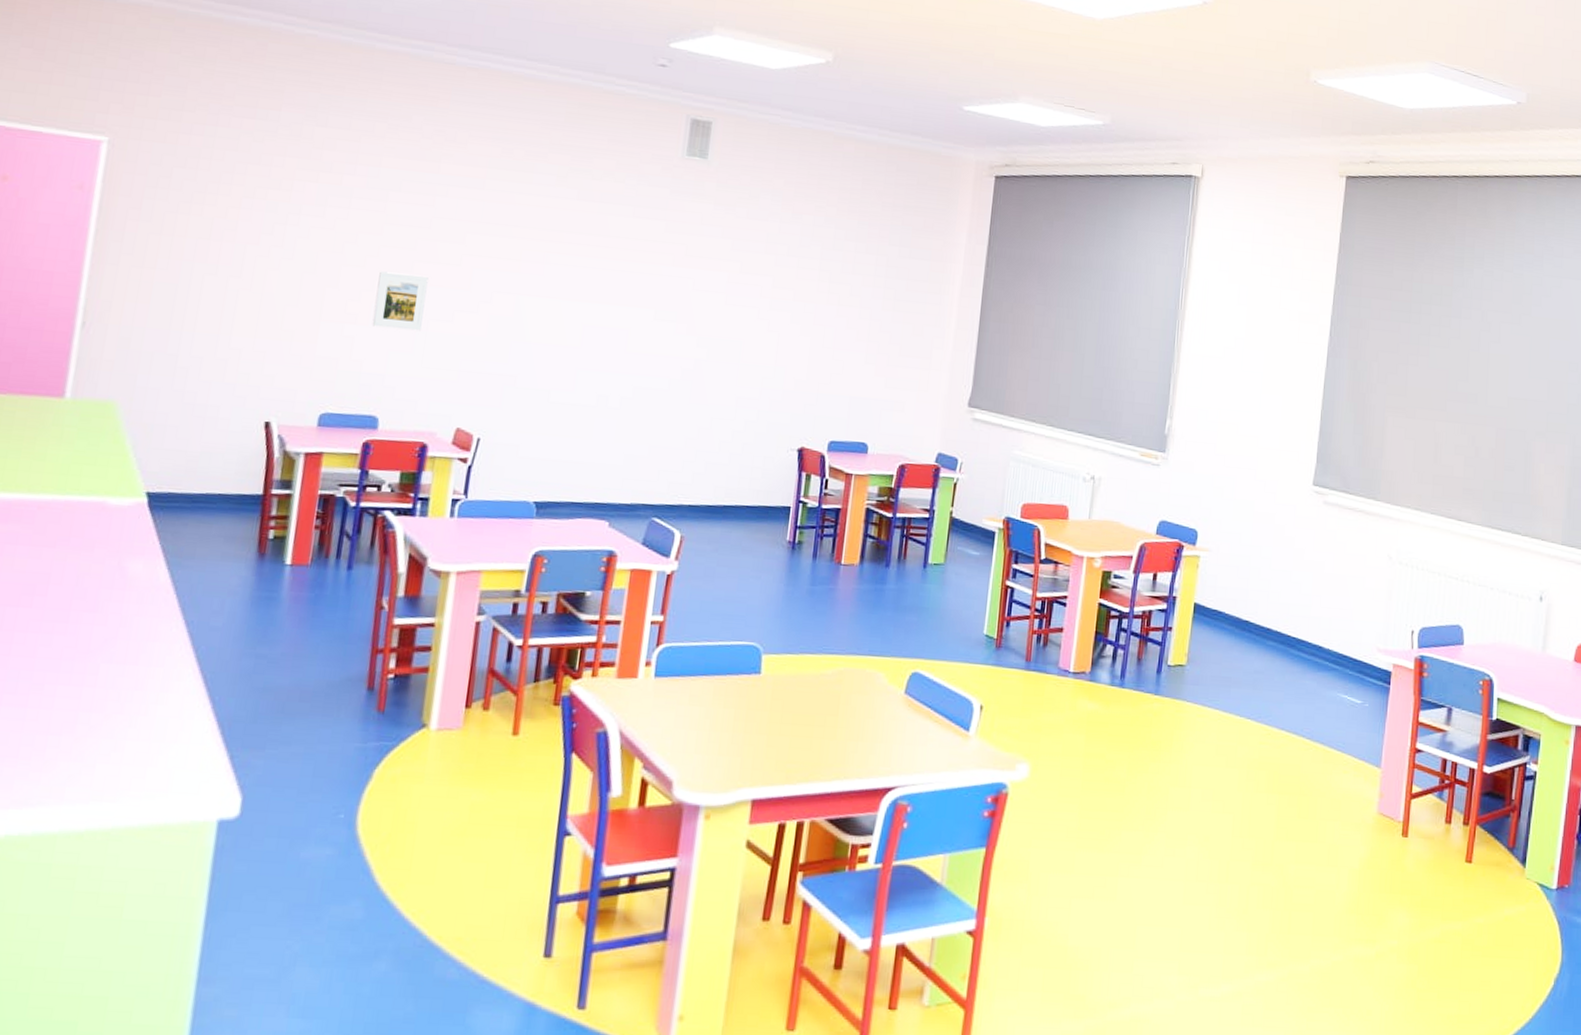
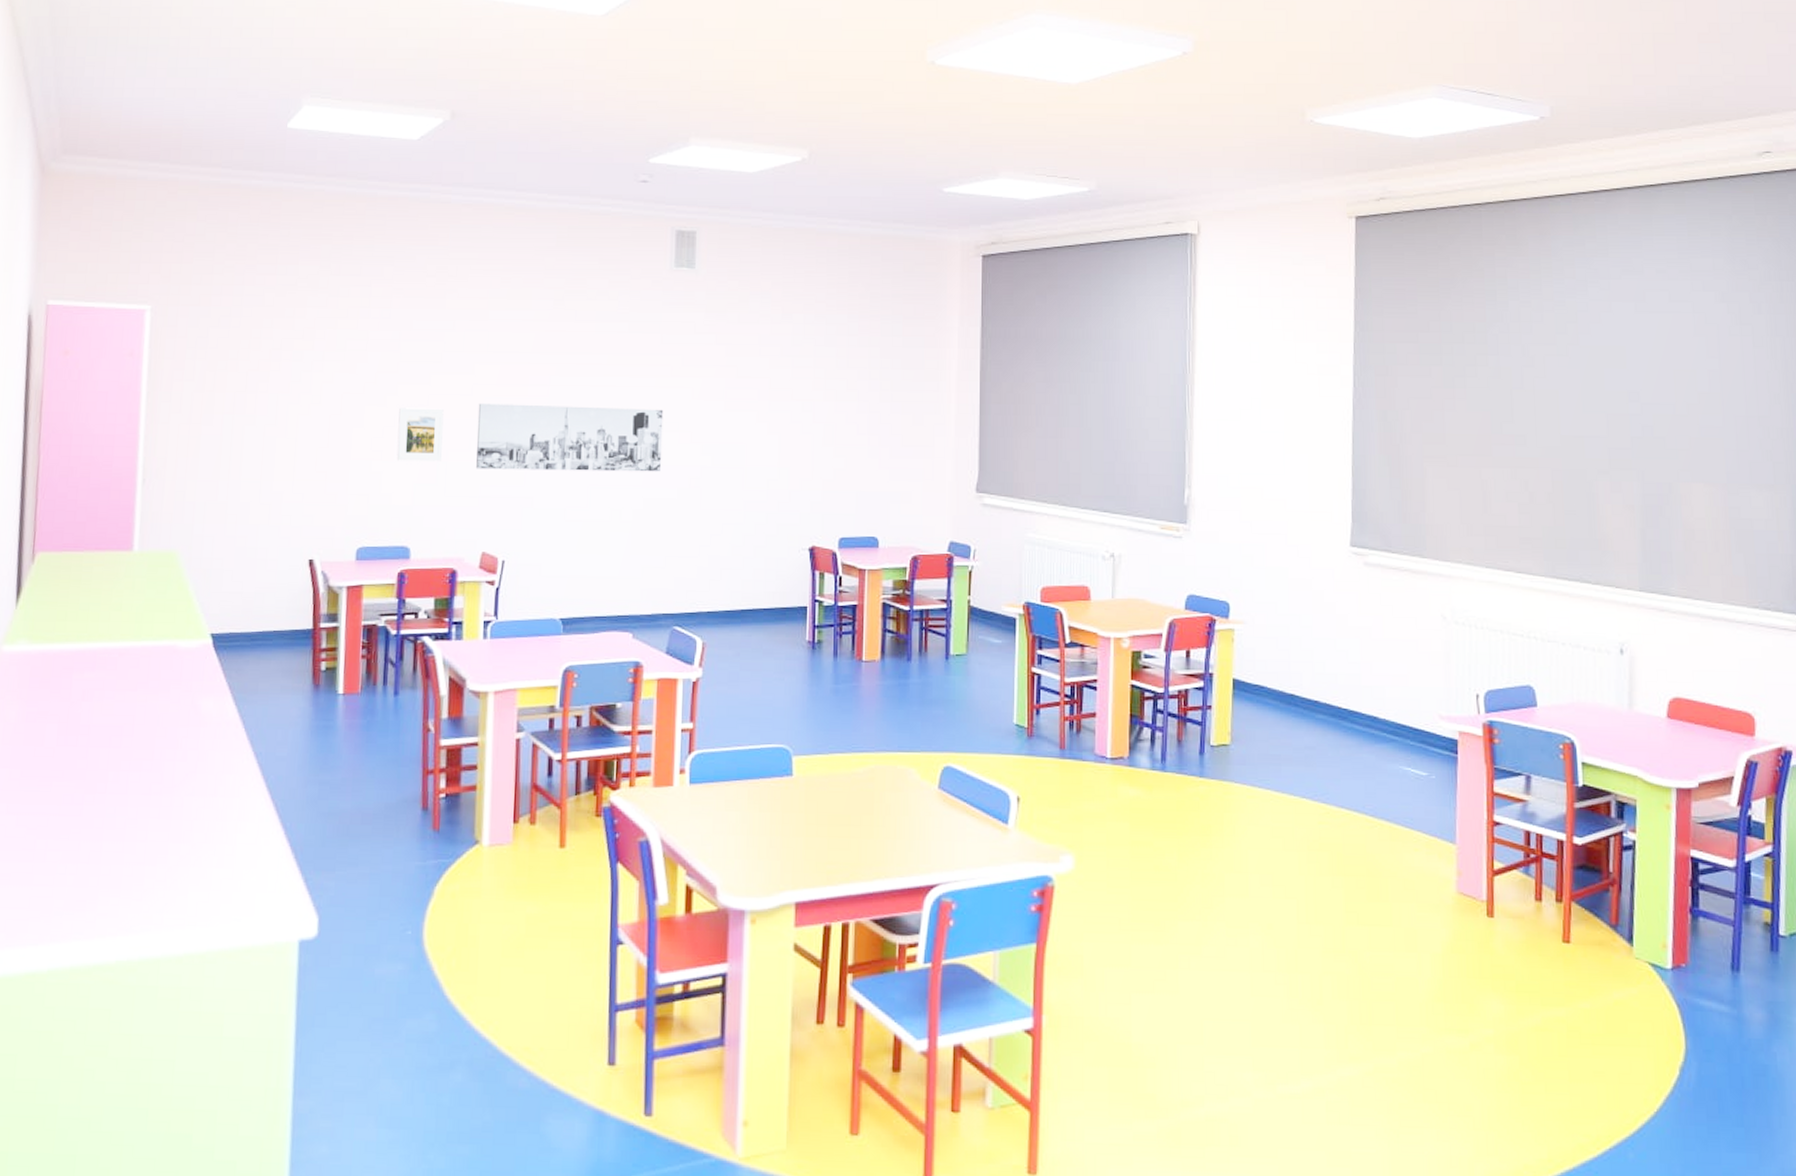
wall art: none [458,274,662,361] -> present [476,403,664,472]

